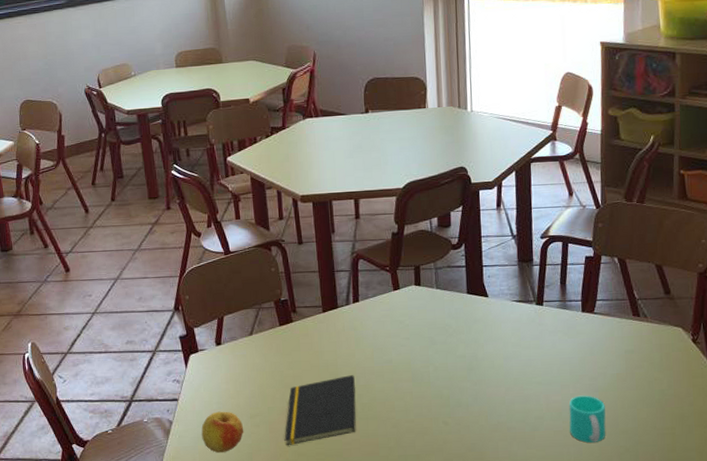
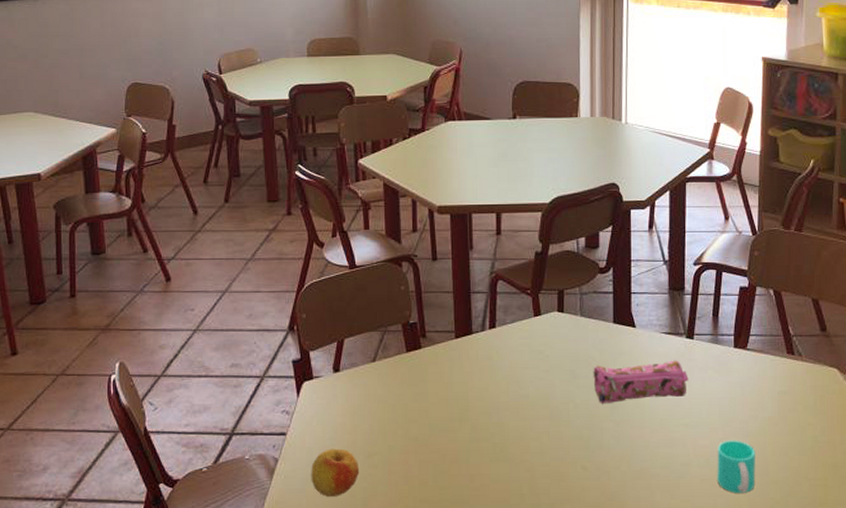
notepad: present [284,375,356,445] -> none [404,411,487,490]
pencil case: none [450,325,540,367] -> present [593,360,689,404]

